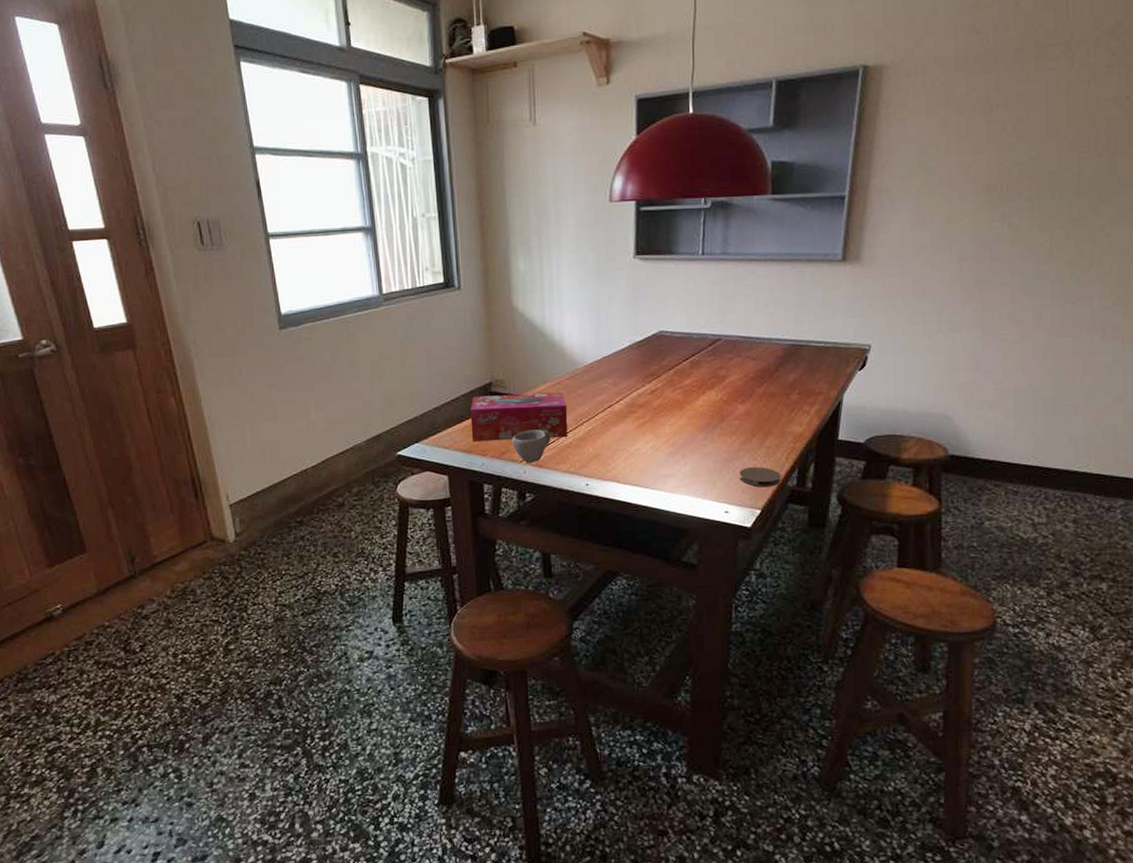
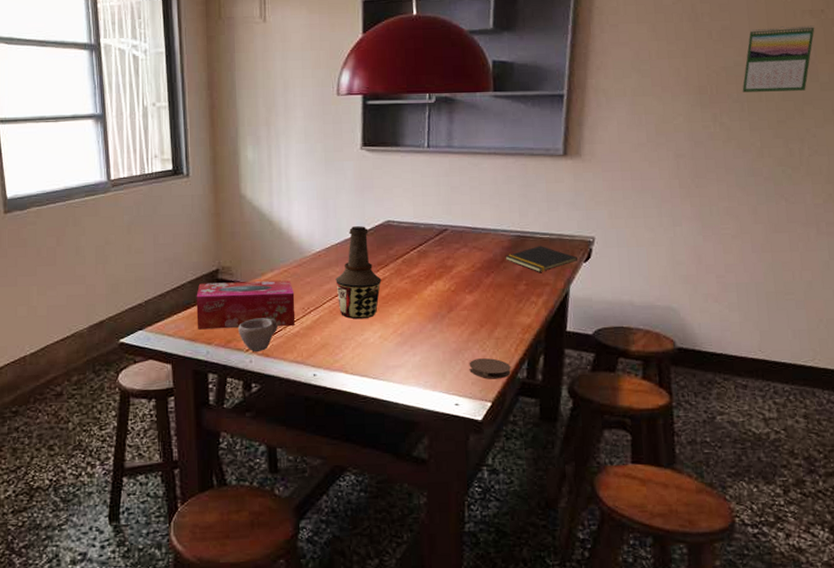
bottle: none [608,337,654,430] -> present [335,226,382,320]
notepad: none [778,354,853,381] -> present [505,246,578,272]
calendar: none [1034,114,1118,190] -> present [742,25,815,92]

